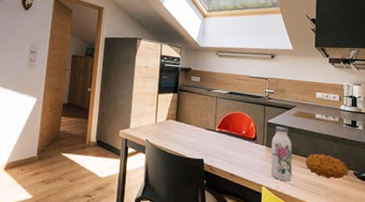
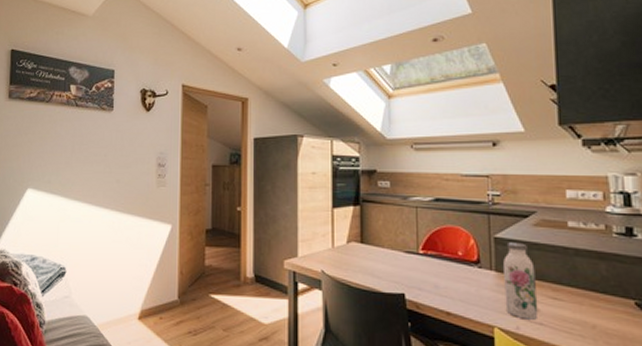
fruit: present [305,153,349,180] -> none [557,276,628,314]

